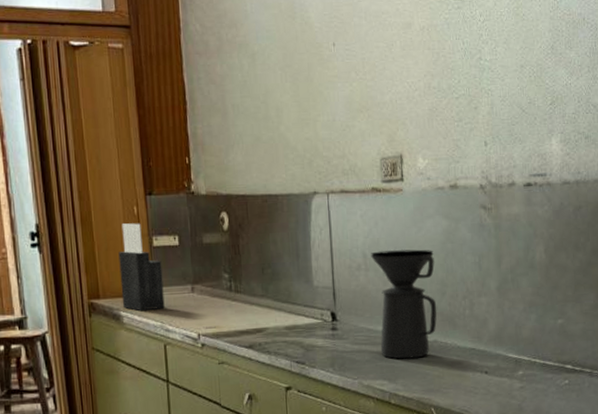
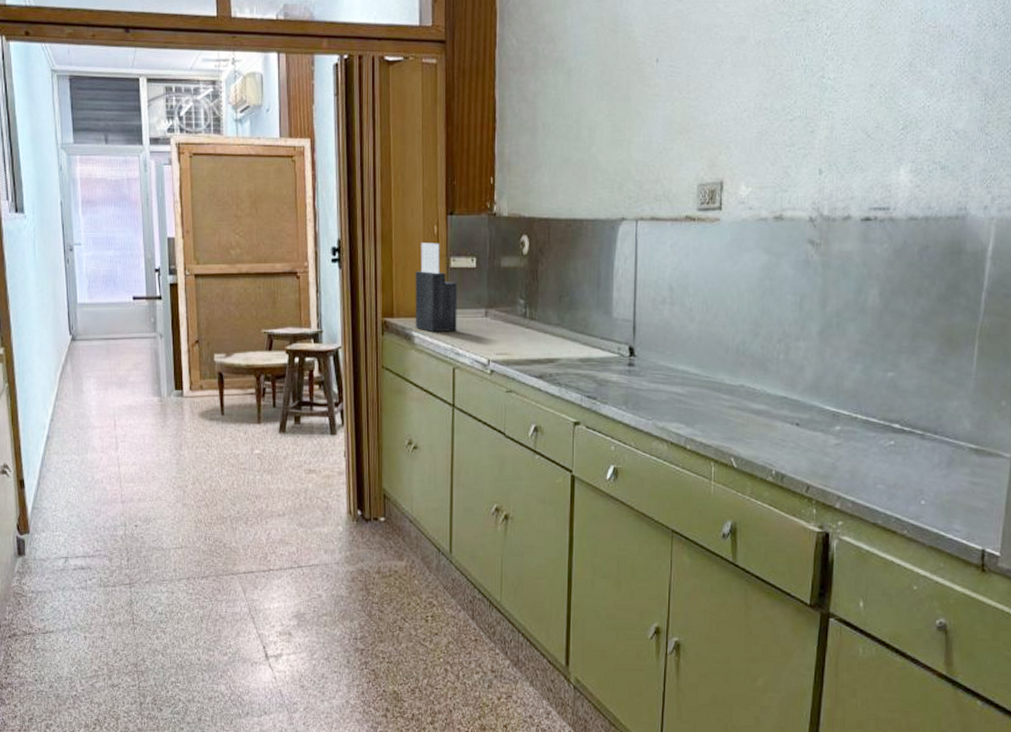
coffee maker: present [371,249,437,359] -> none [678,285,749,403]

